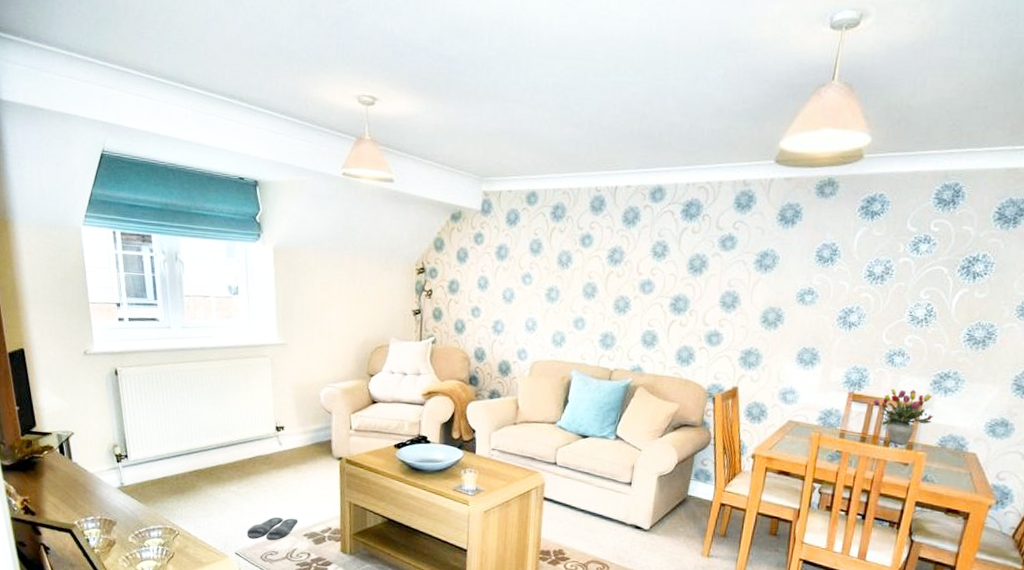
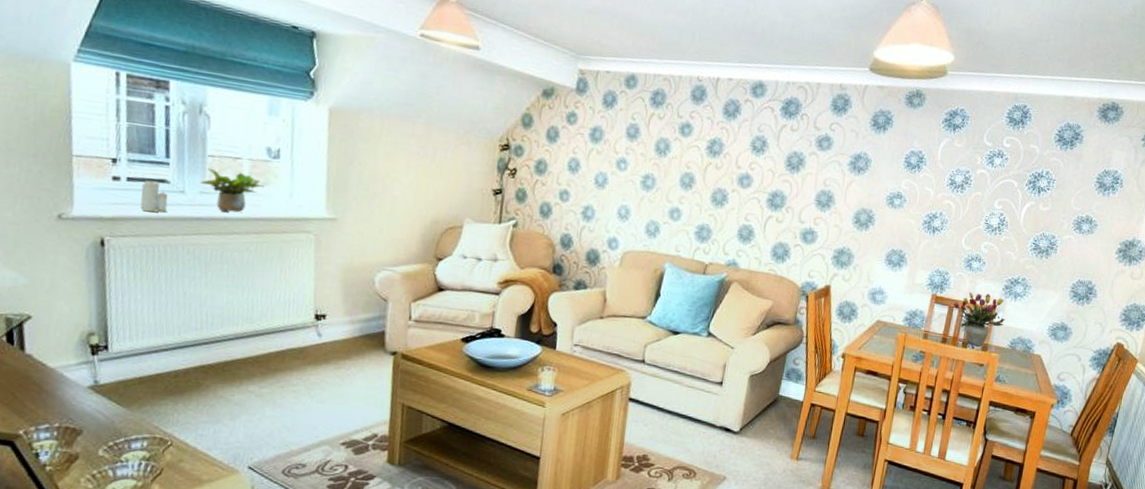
candle: none [139,318,159,346] -> present [140,179,169,214]
potted plant: none [181,306,229,343] -> present [200,168,264,213]
slippers: present [247,516,297,541] -> none [266,422,335,451]

